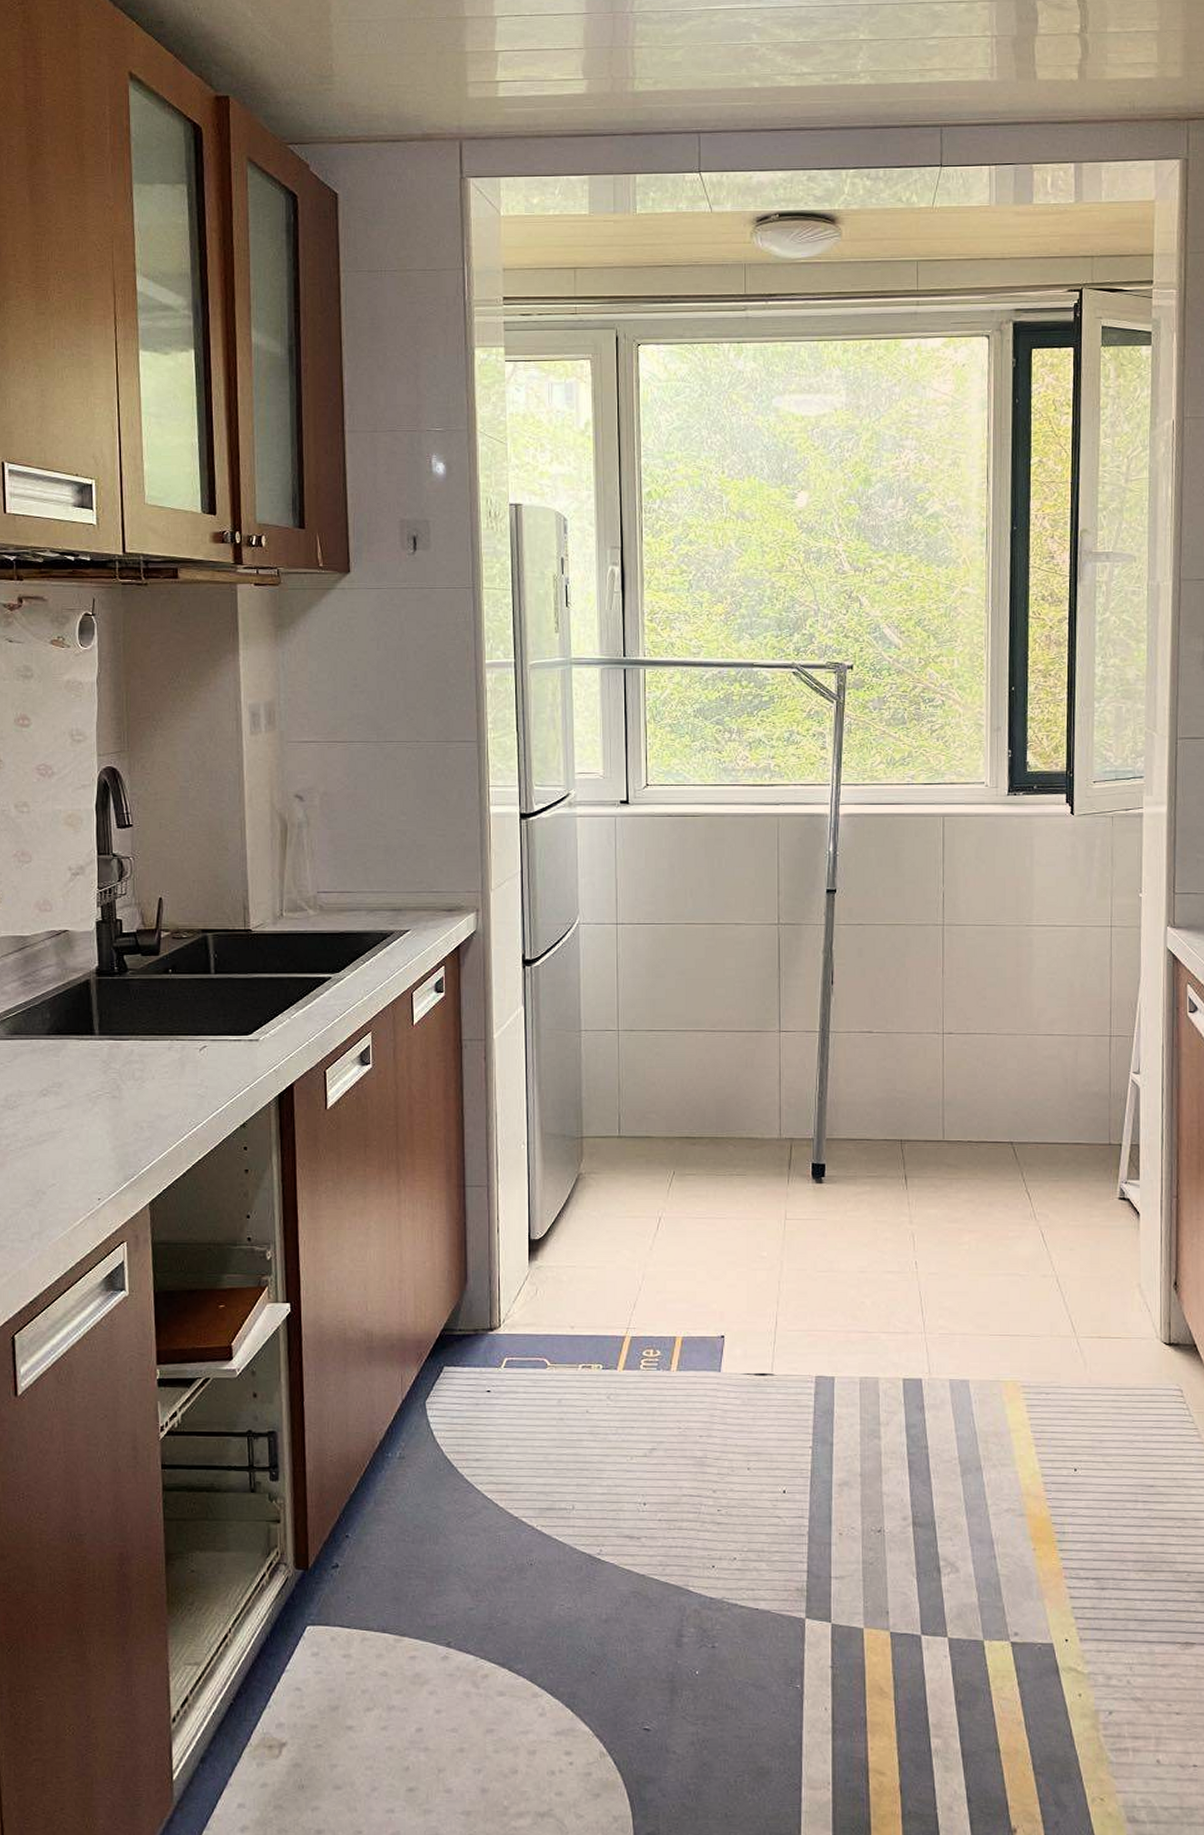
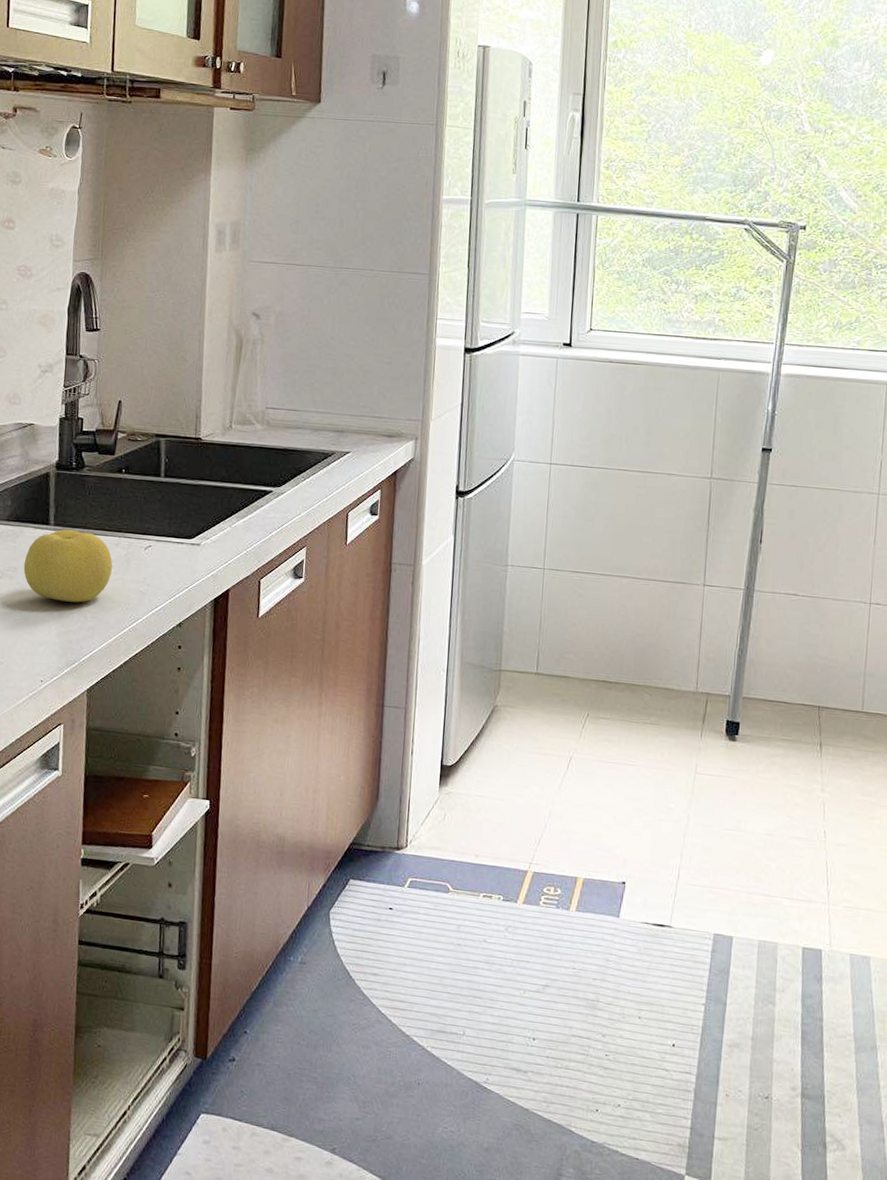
fruit: none [69,1037,167,1113] -> present [23,529,113,603]

